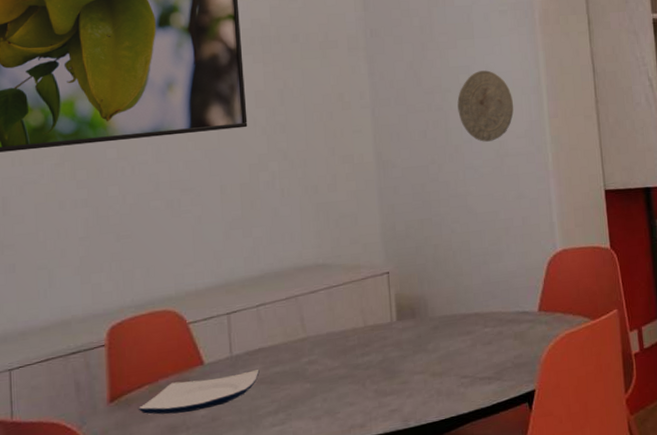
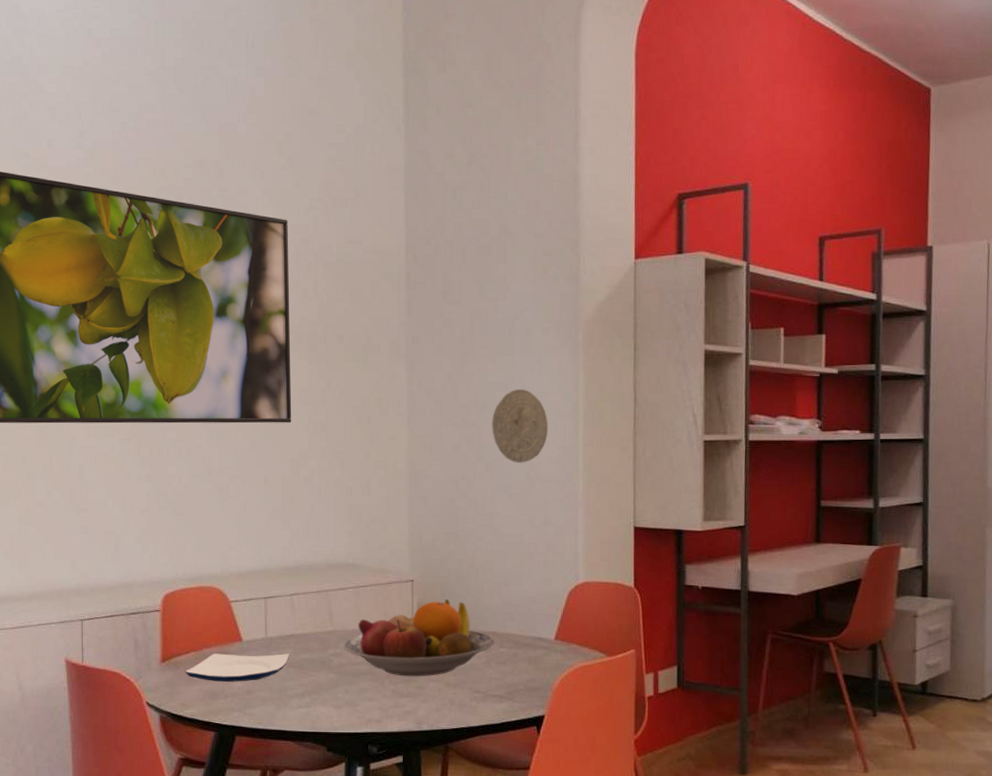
fruit bowl: none [319,286,478,374] -> present [344,599,494,677]

